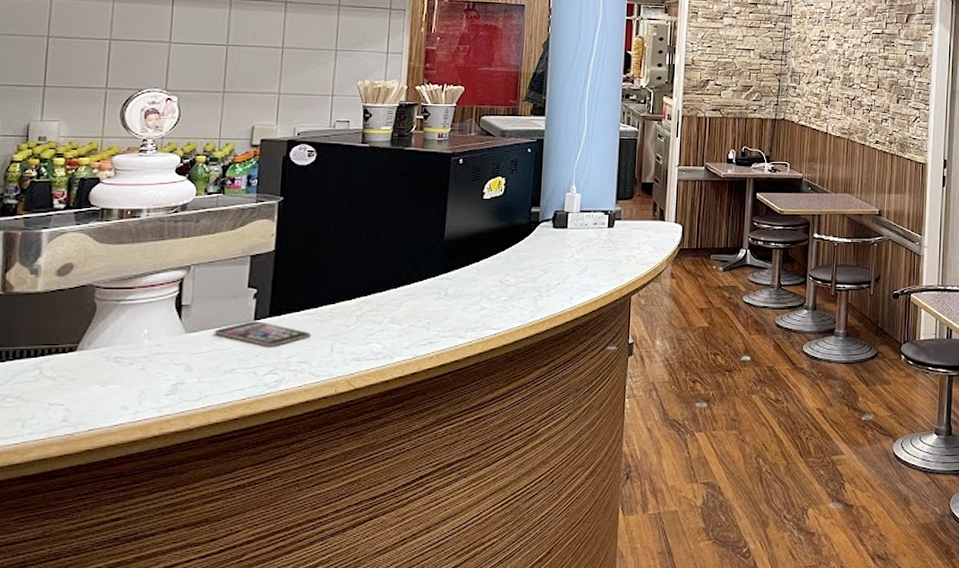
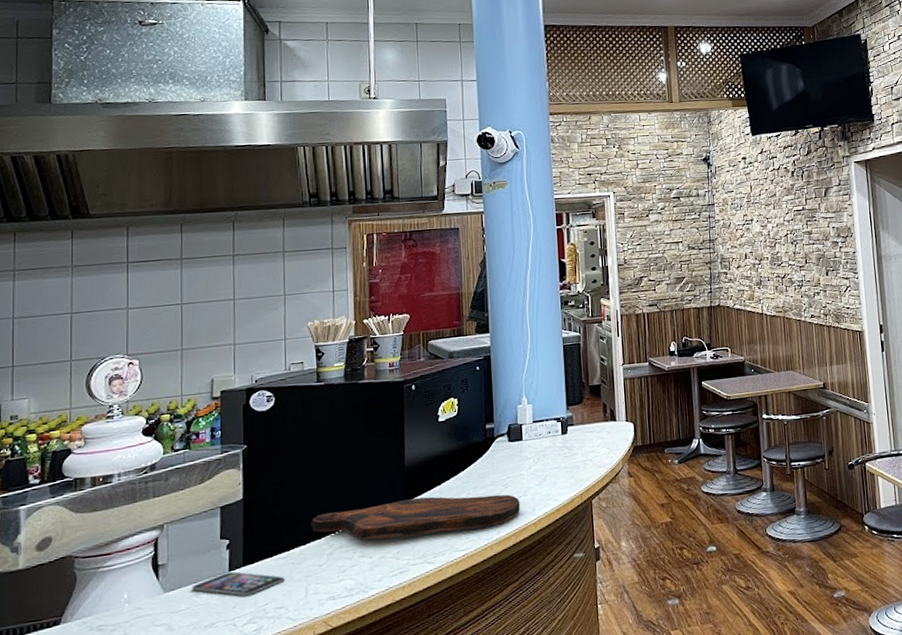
cutting board: none [342,272,558,310] -> present [311,494,520,541]

